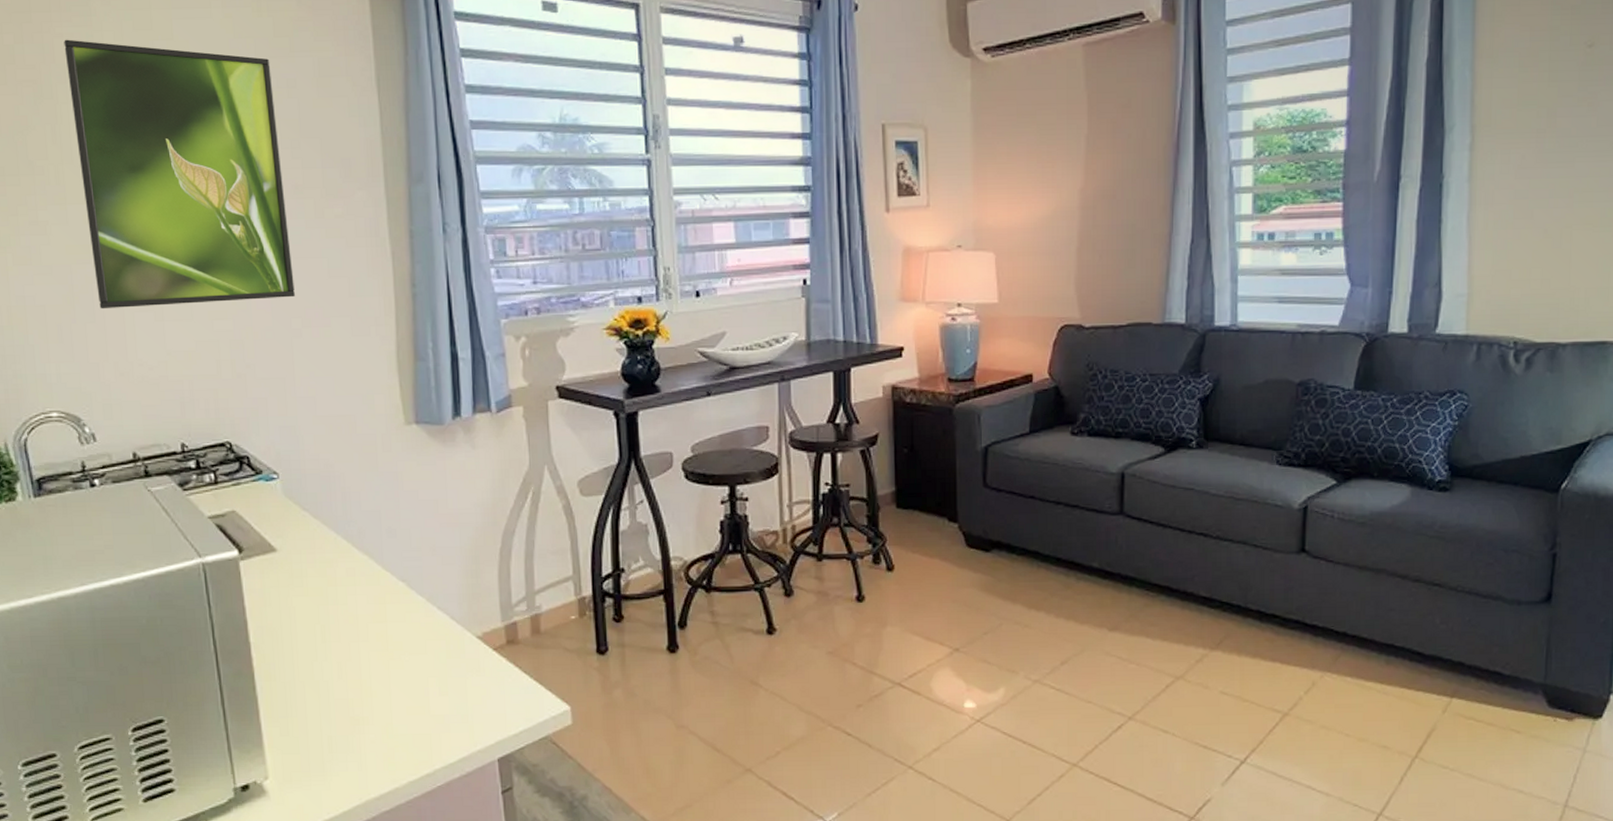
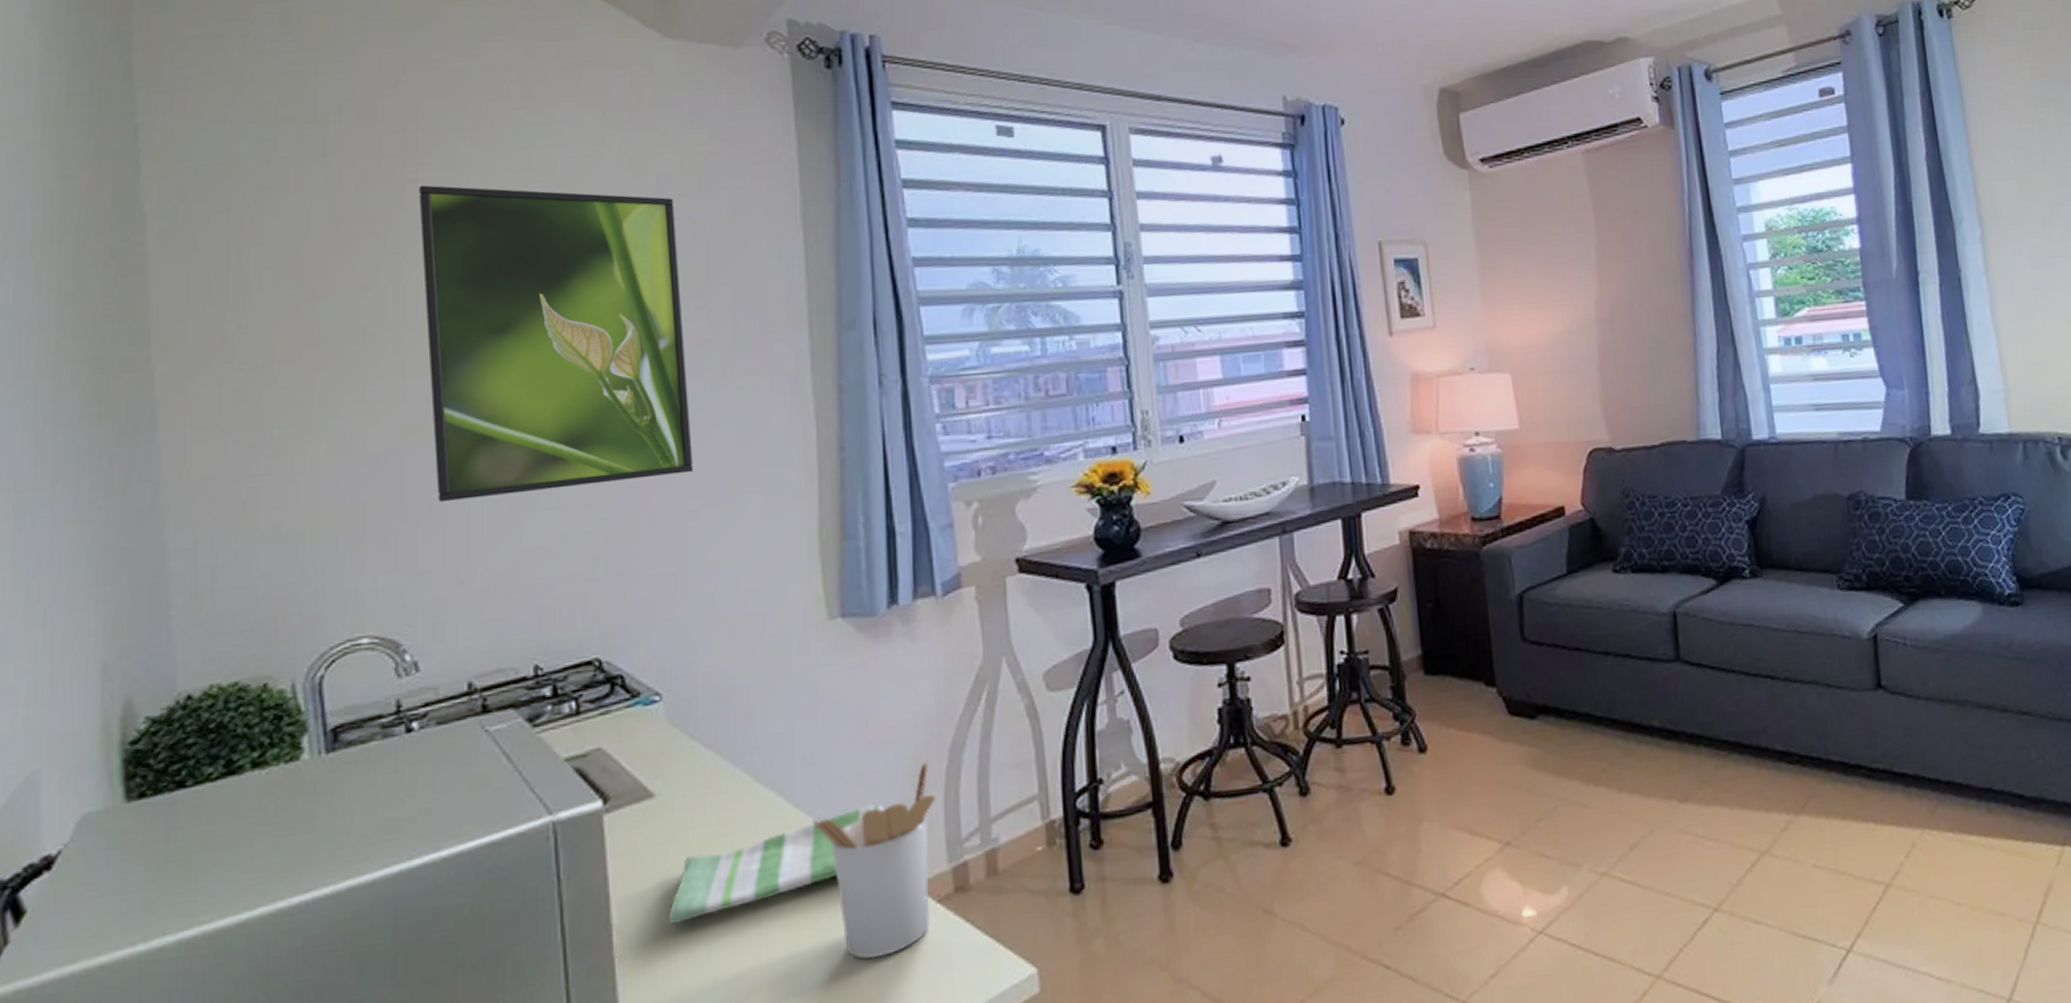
dish towel: none [290,571,452,646] -> present [667,804,884,924]
utensil holder: none [397,542,492,687] -> present [812,760,937,959]

